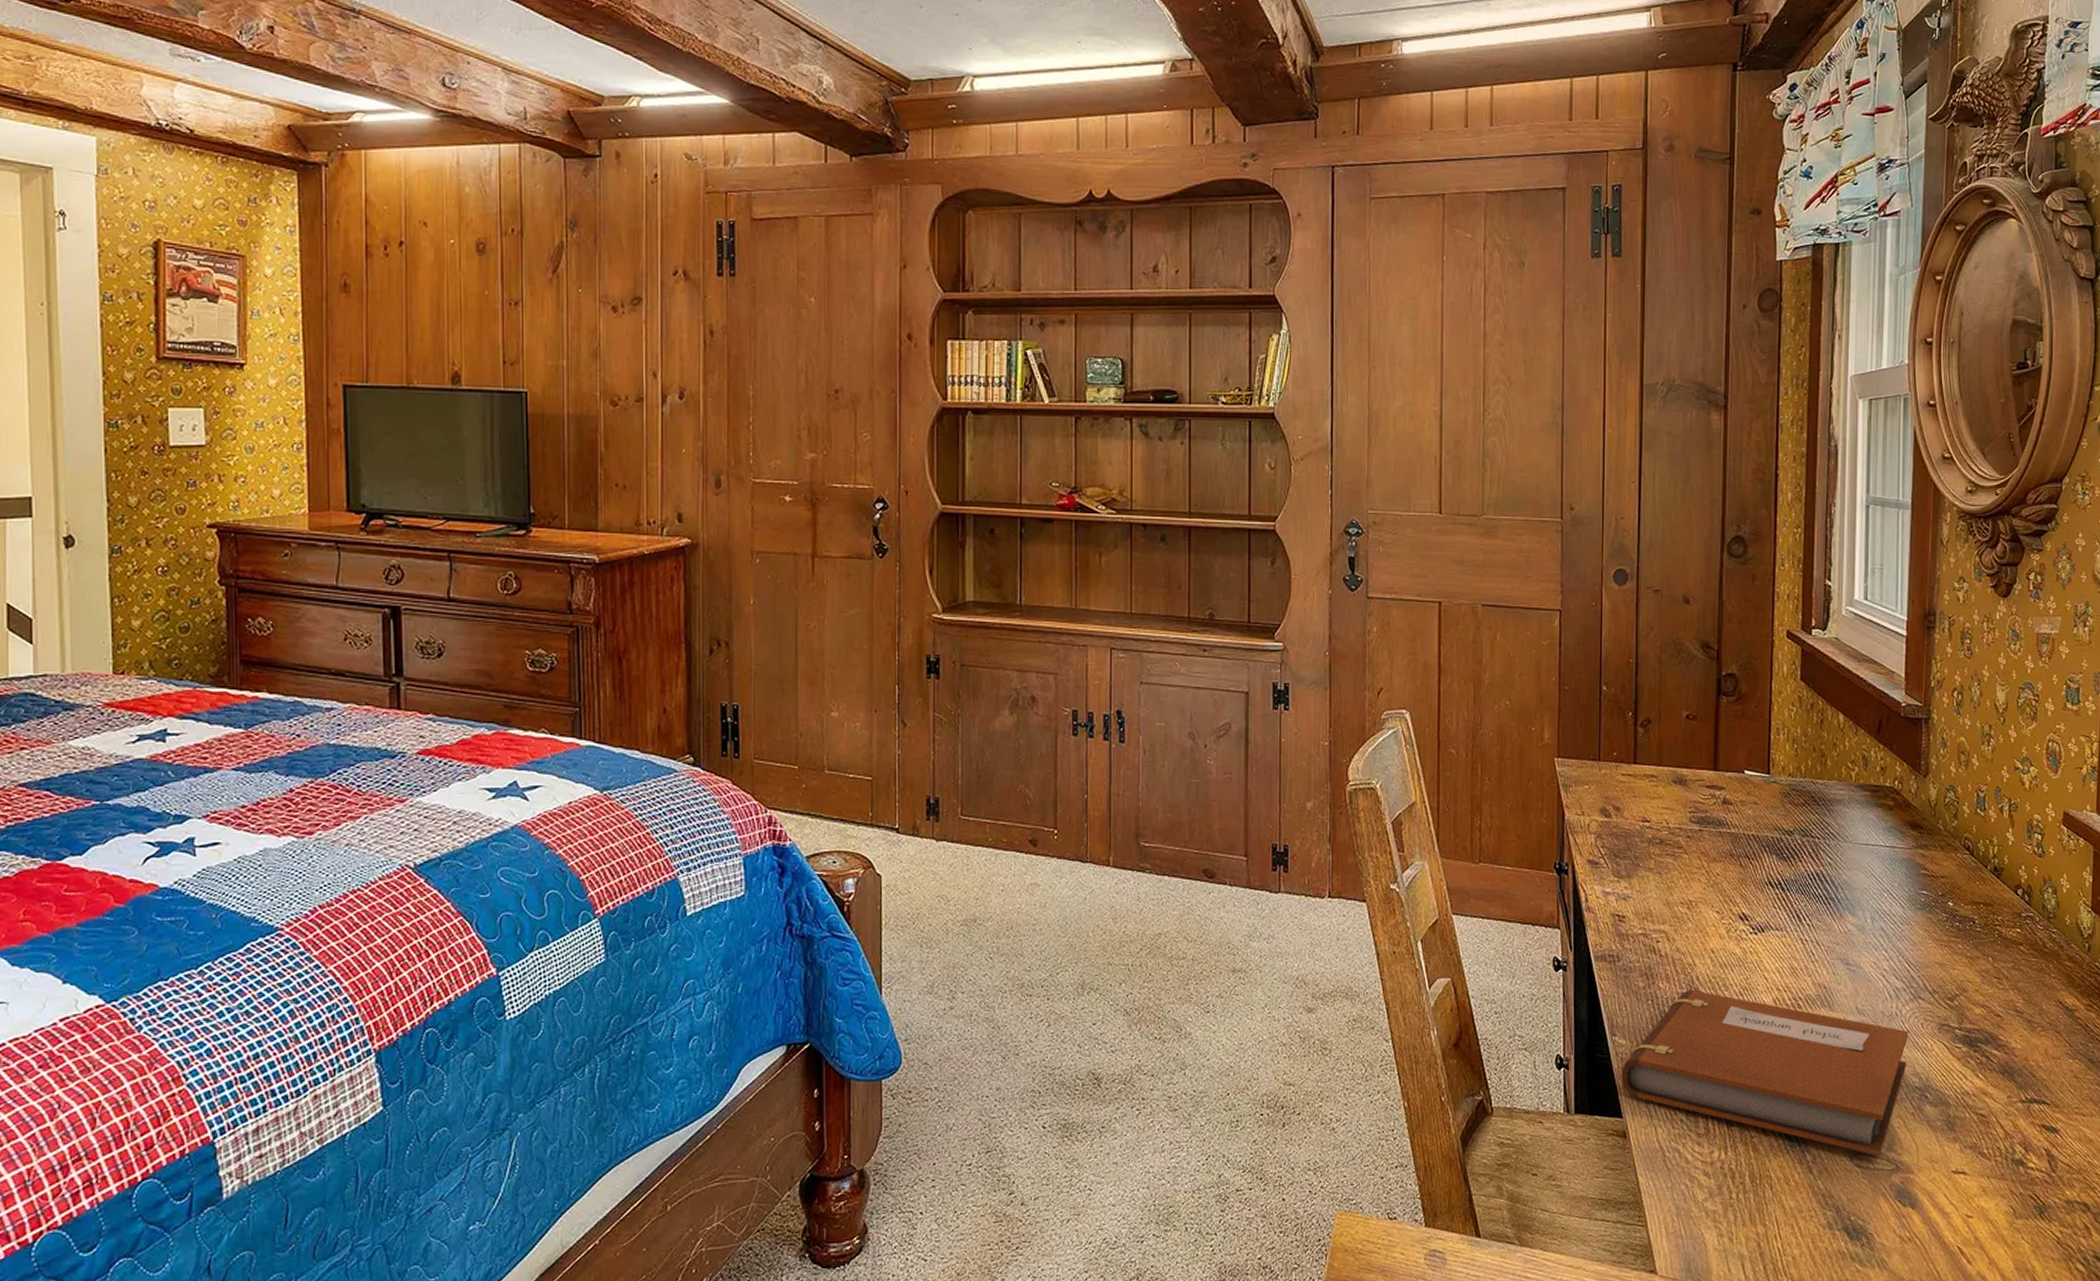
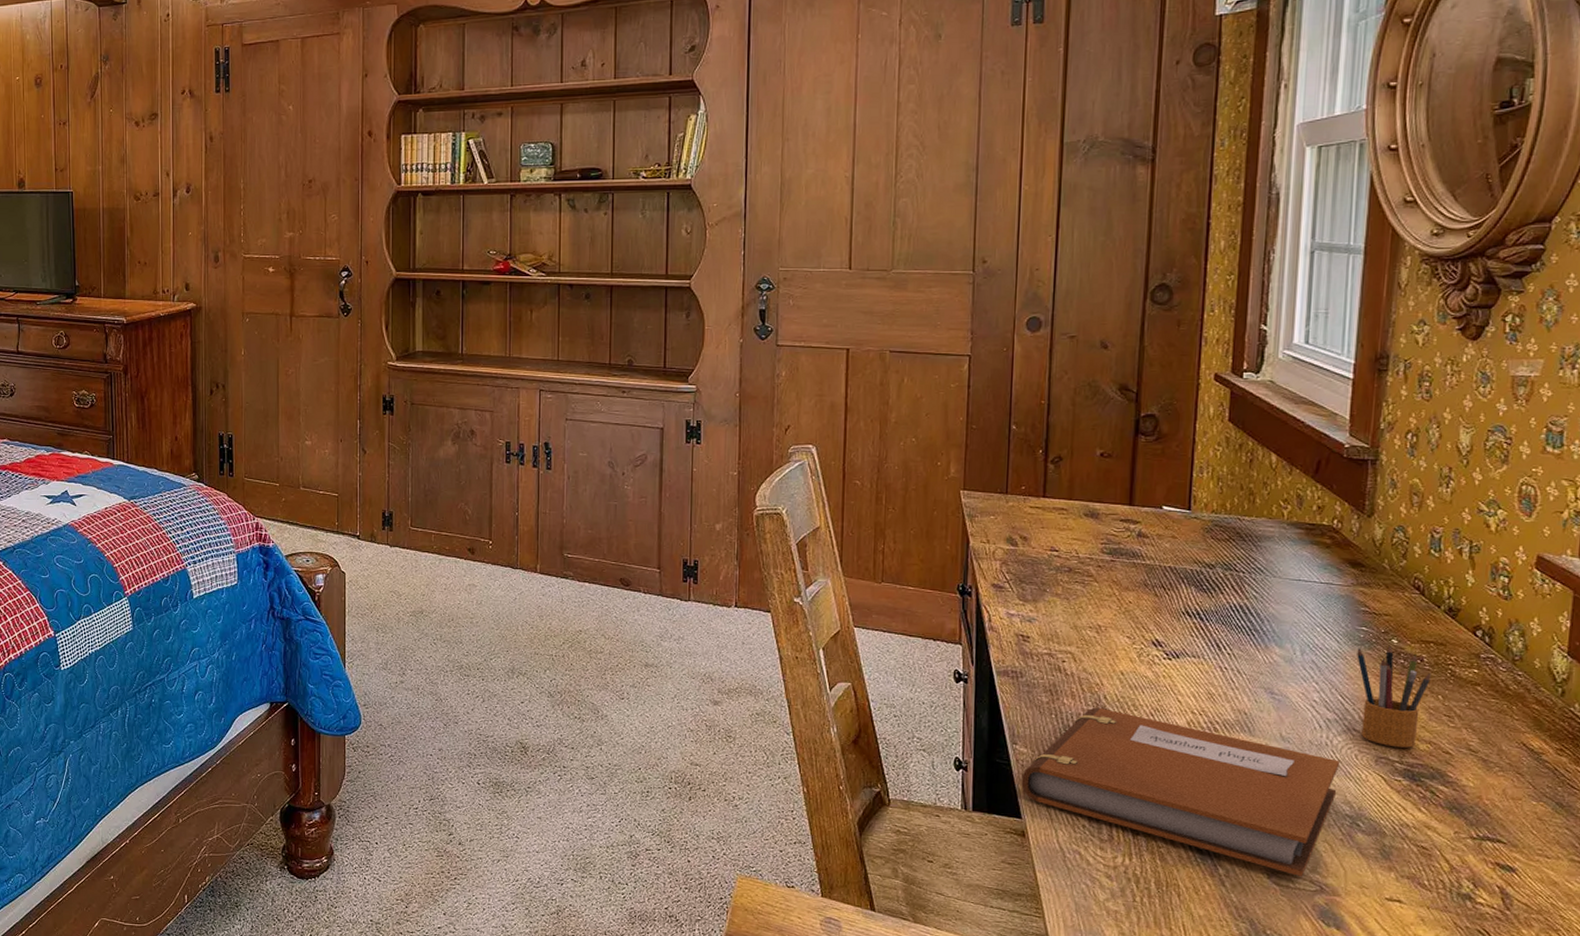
pencil box: none [1919,908,1982,1013] -> present [1357,645,1431,748]

